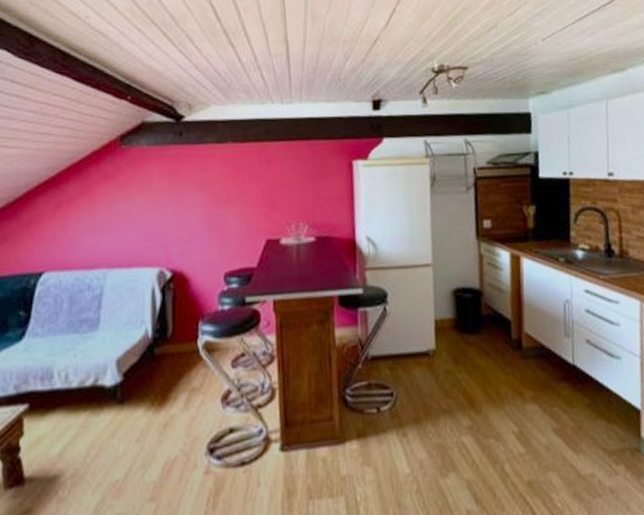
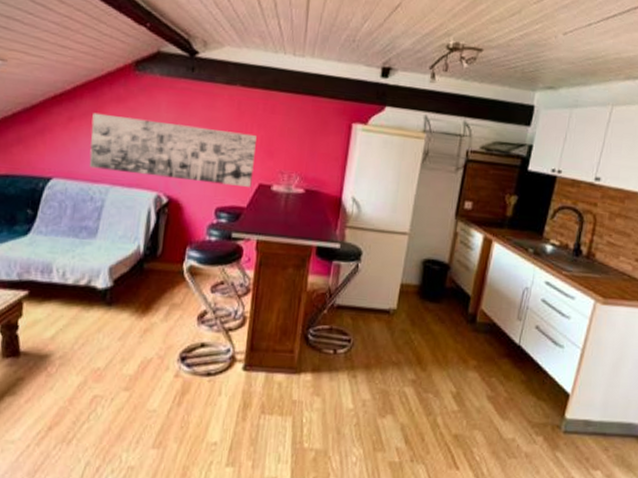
wall art: none [81,189,259,255] -> present [88,112,257,187]

